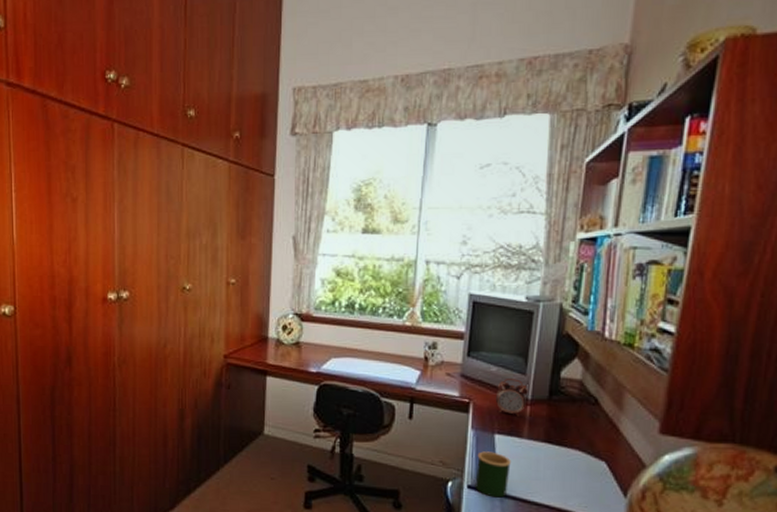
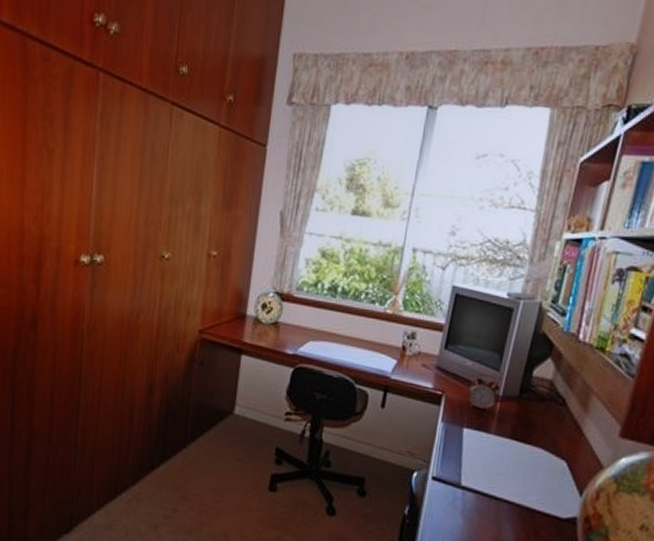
mug: present [475,451,511,498] -> none [439,444,476,491]

